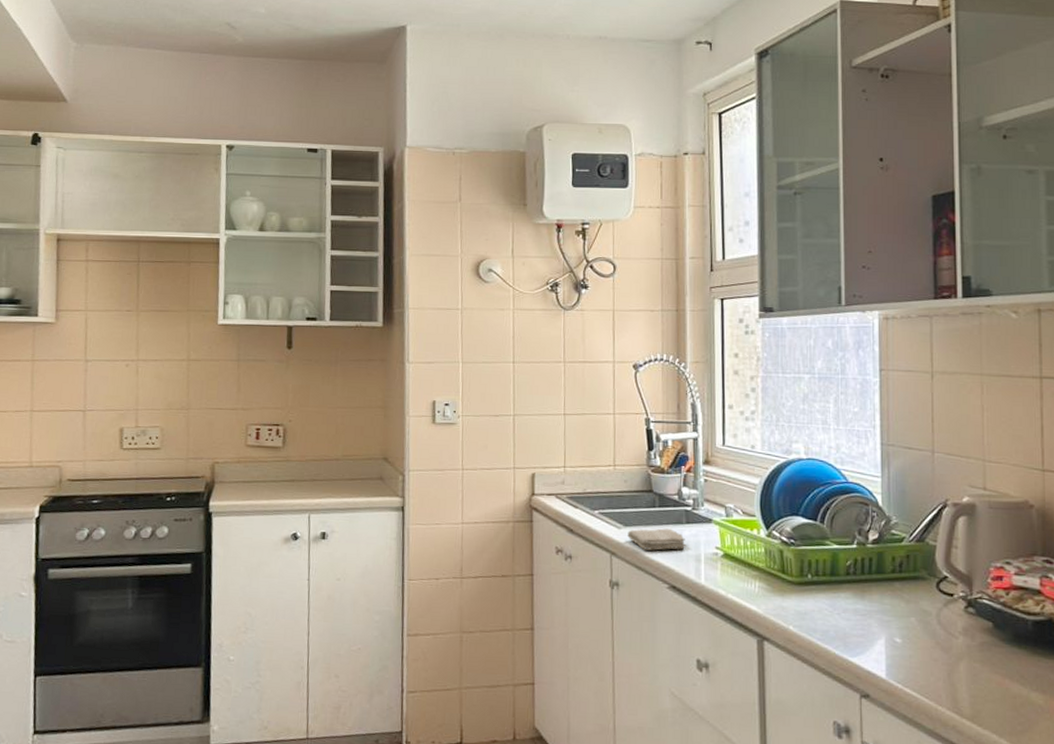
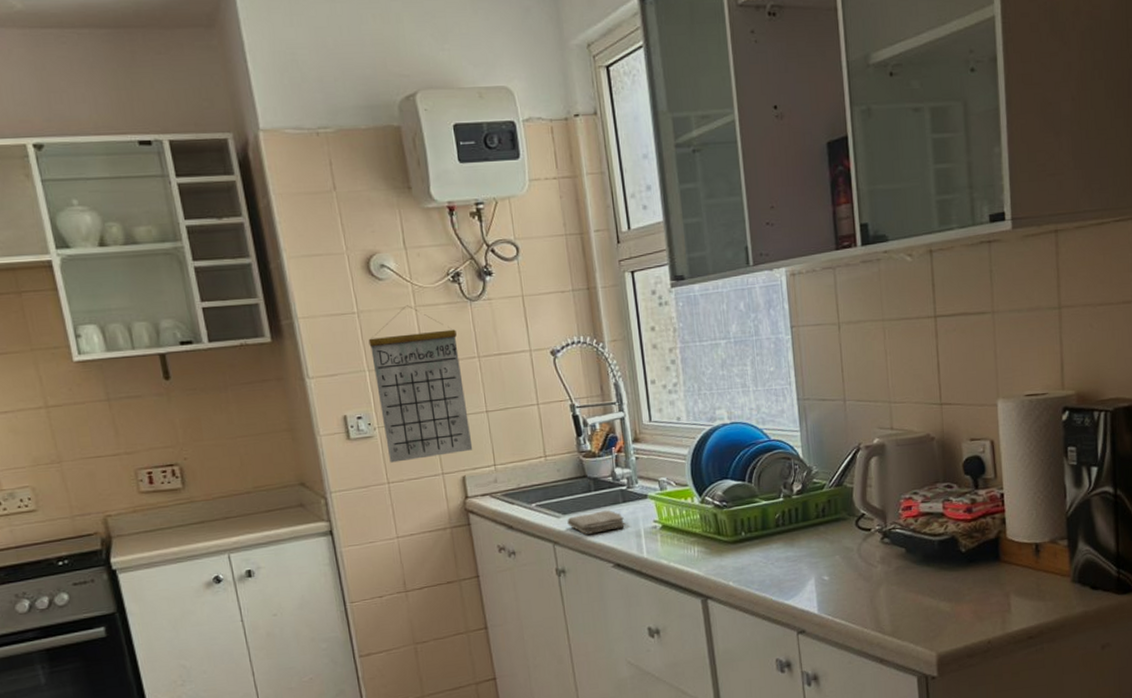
calendar: none [466,307,547,451] -> present [368,305,473,463]

